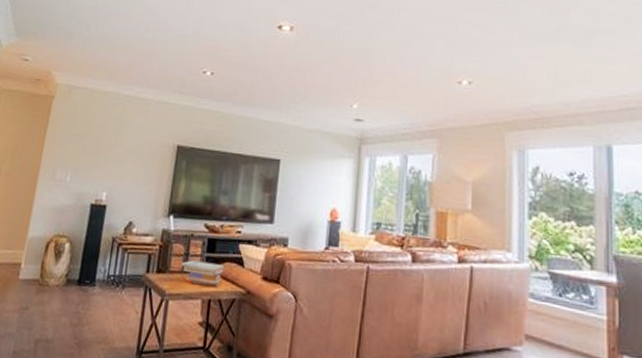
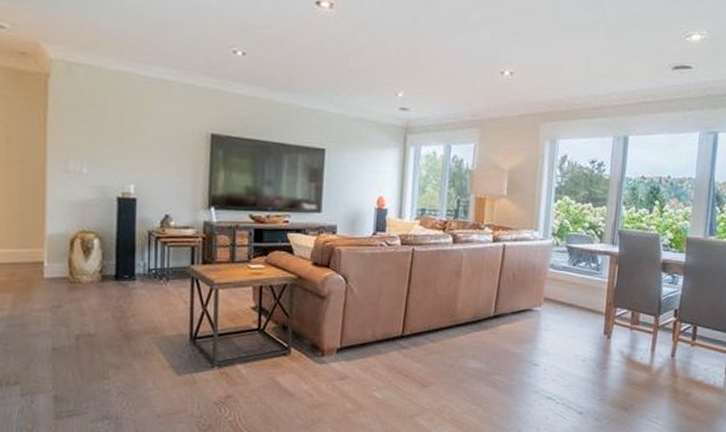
books: present [181,260,225,289] -> none [228,250,274,276]

